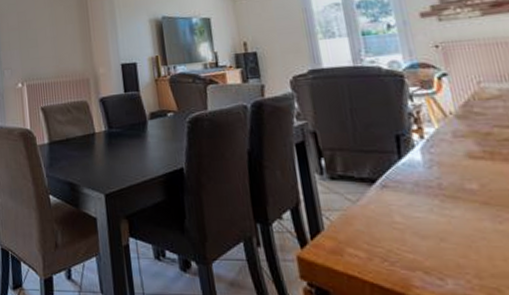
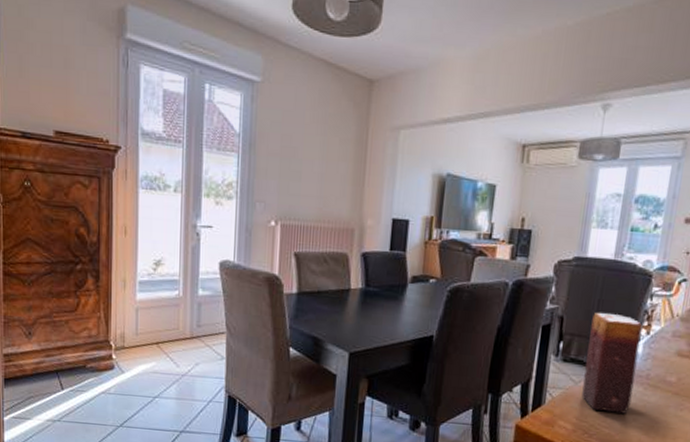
candle: none [349,121,431,233] -> present [581,313,641,414]

